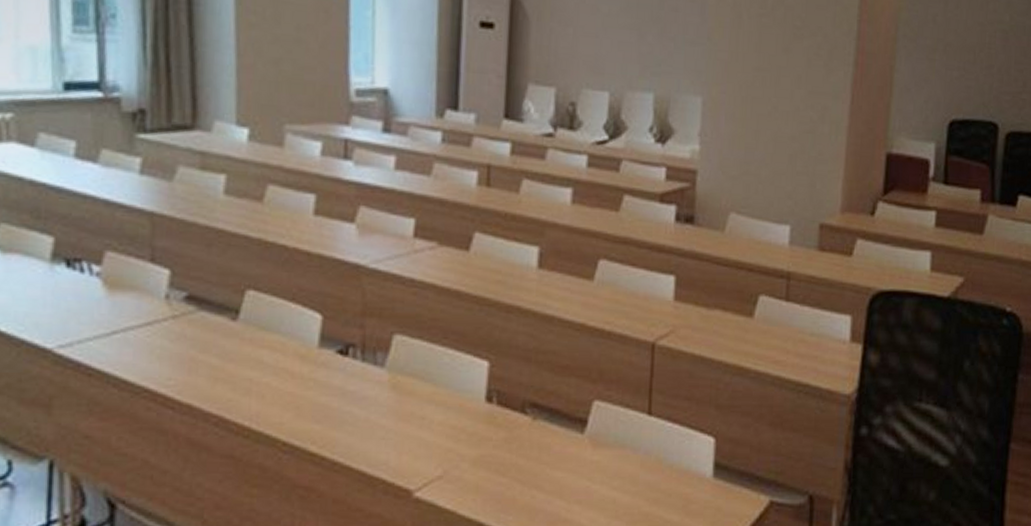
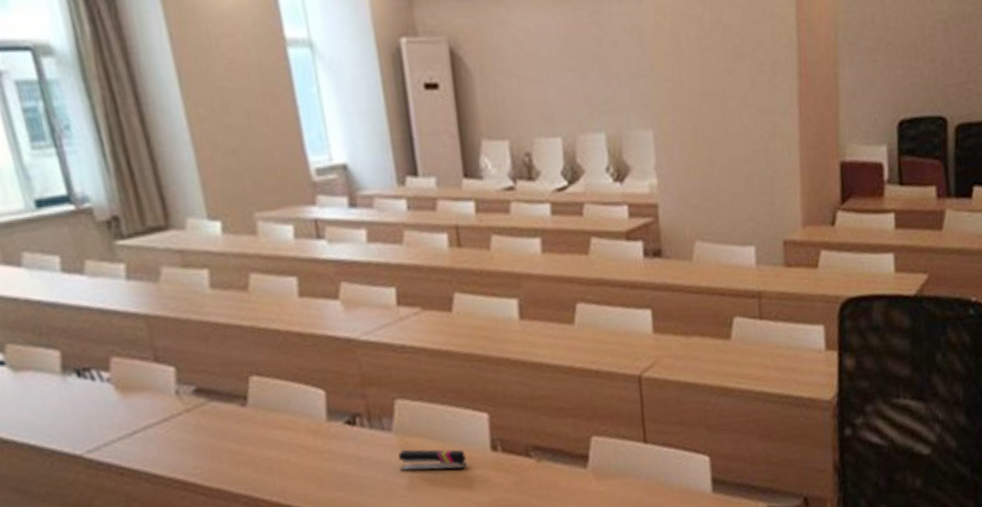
stapler: none [385,389,458,417] -> present [399,449,467,472]

